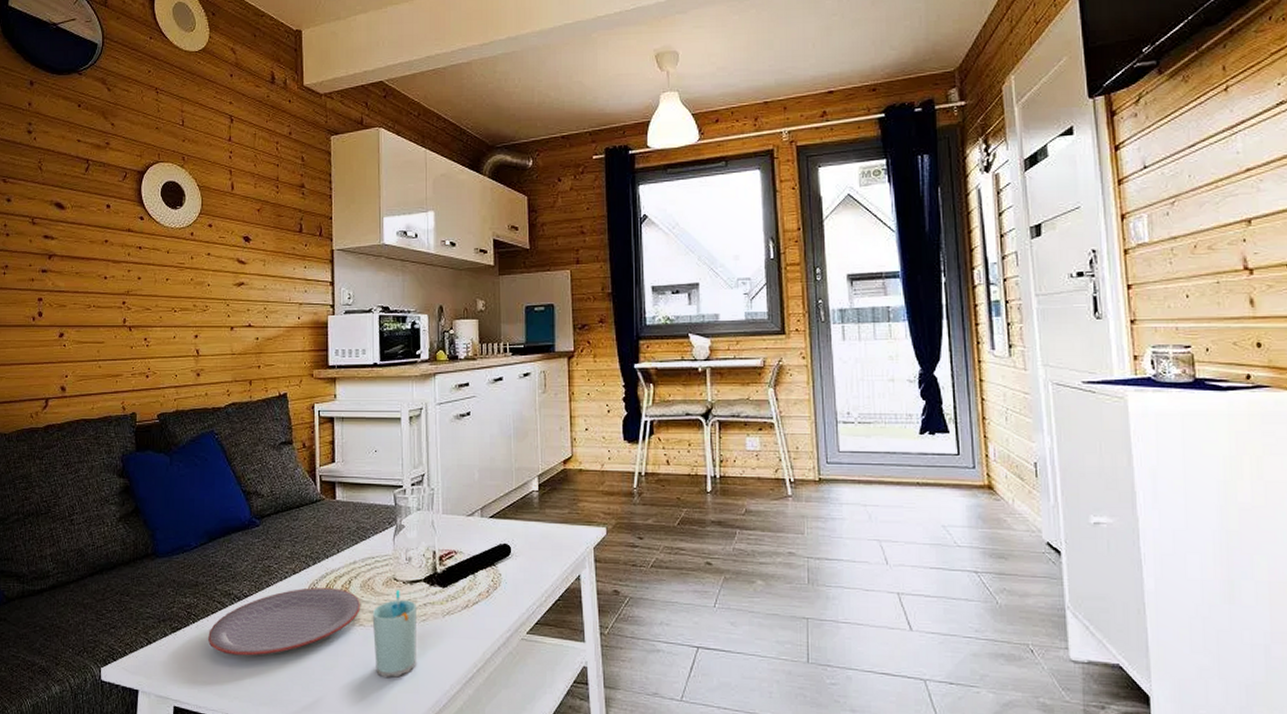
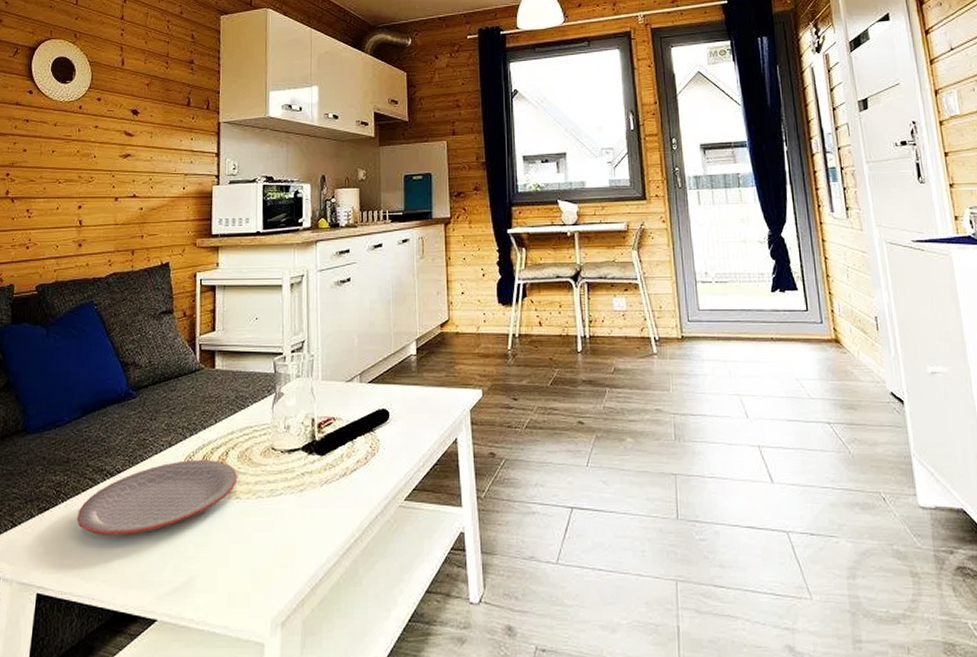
cup: present [372,589,416,679] -> none [249,459,294,553]

